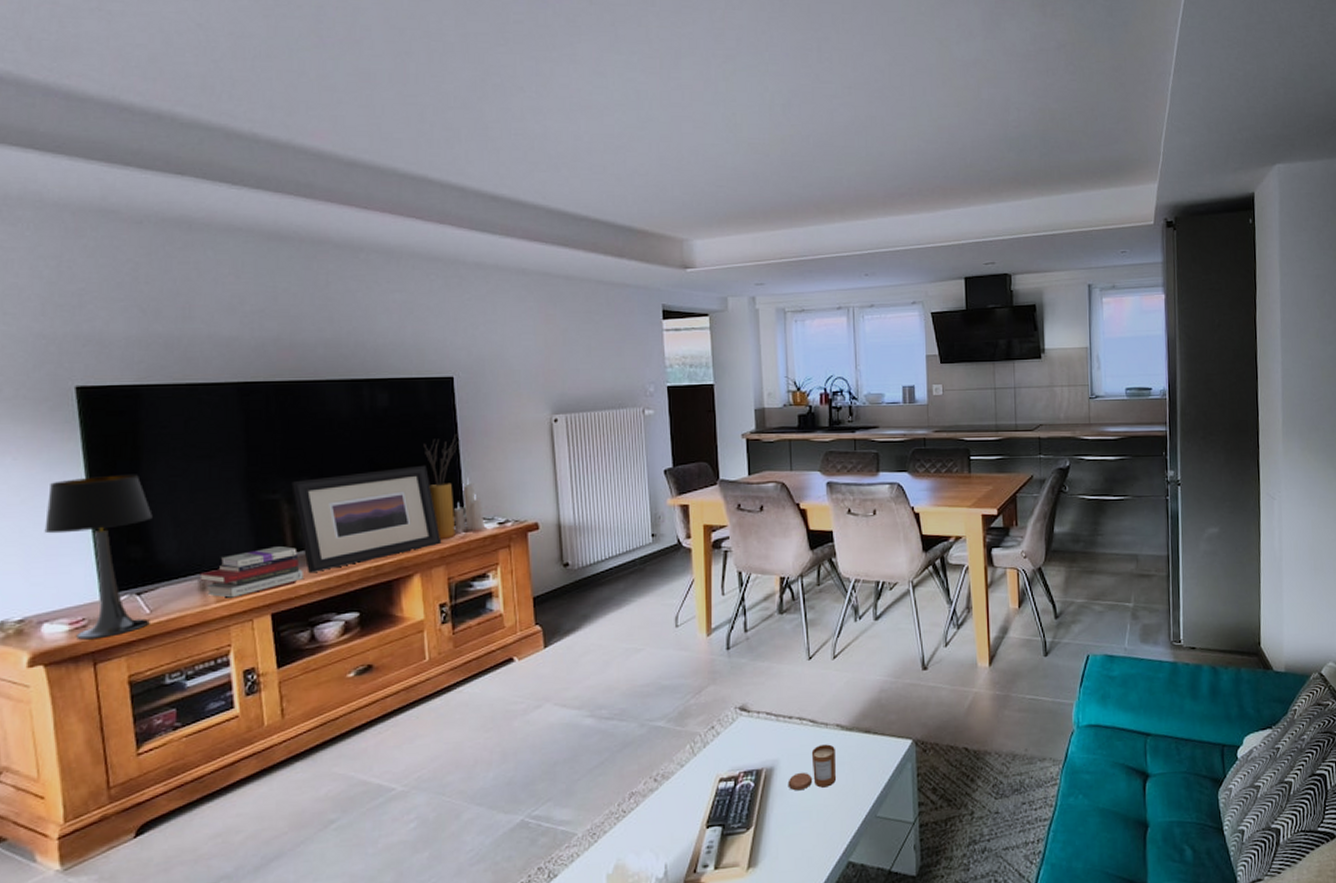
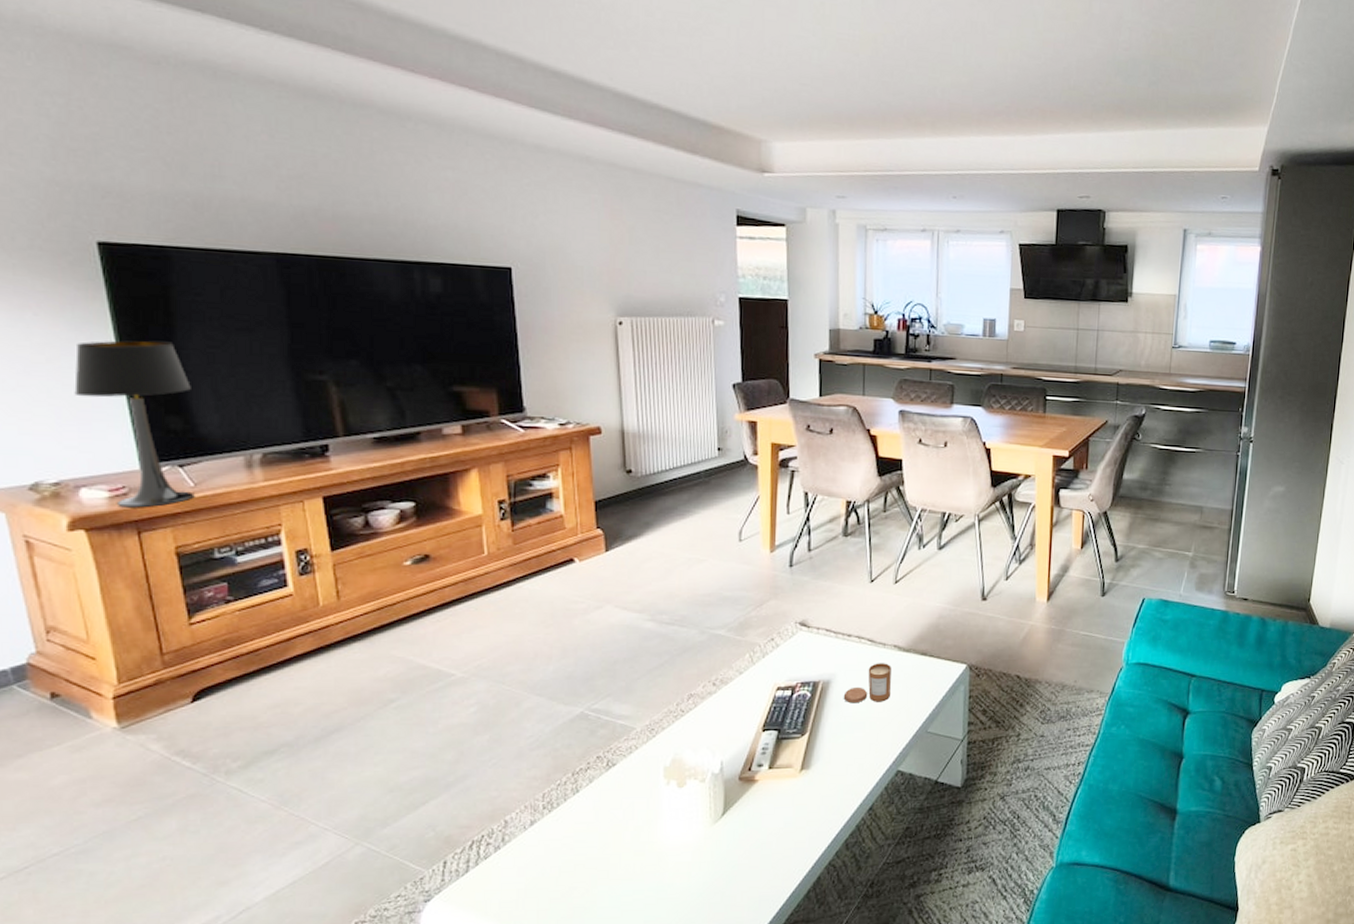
books: present [199,546,303,599] -> none [245,429,355,479]
picture frame: present [291,466,442,574] -> none [339,358,500,460]
vase: present [423,434,460,541] -> none [480,328,519,437]
candle: present [453,478,486,534] -> none [512,375,546,433]

